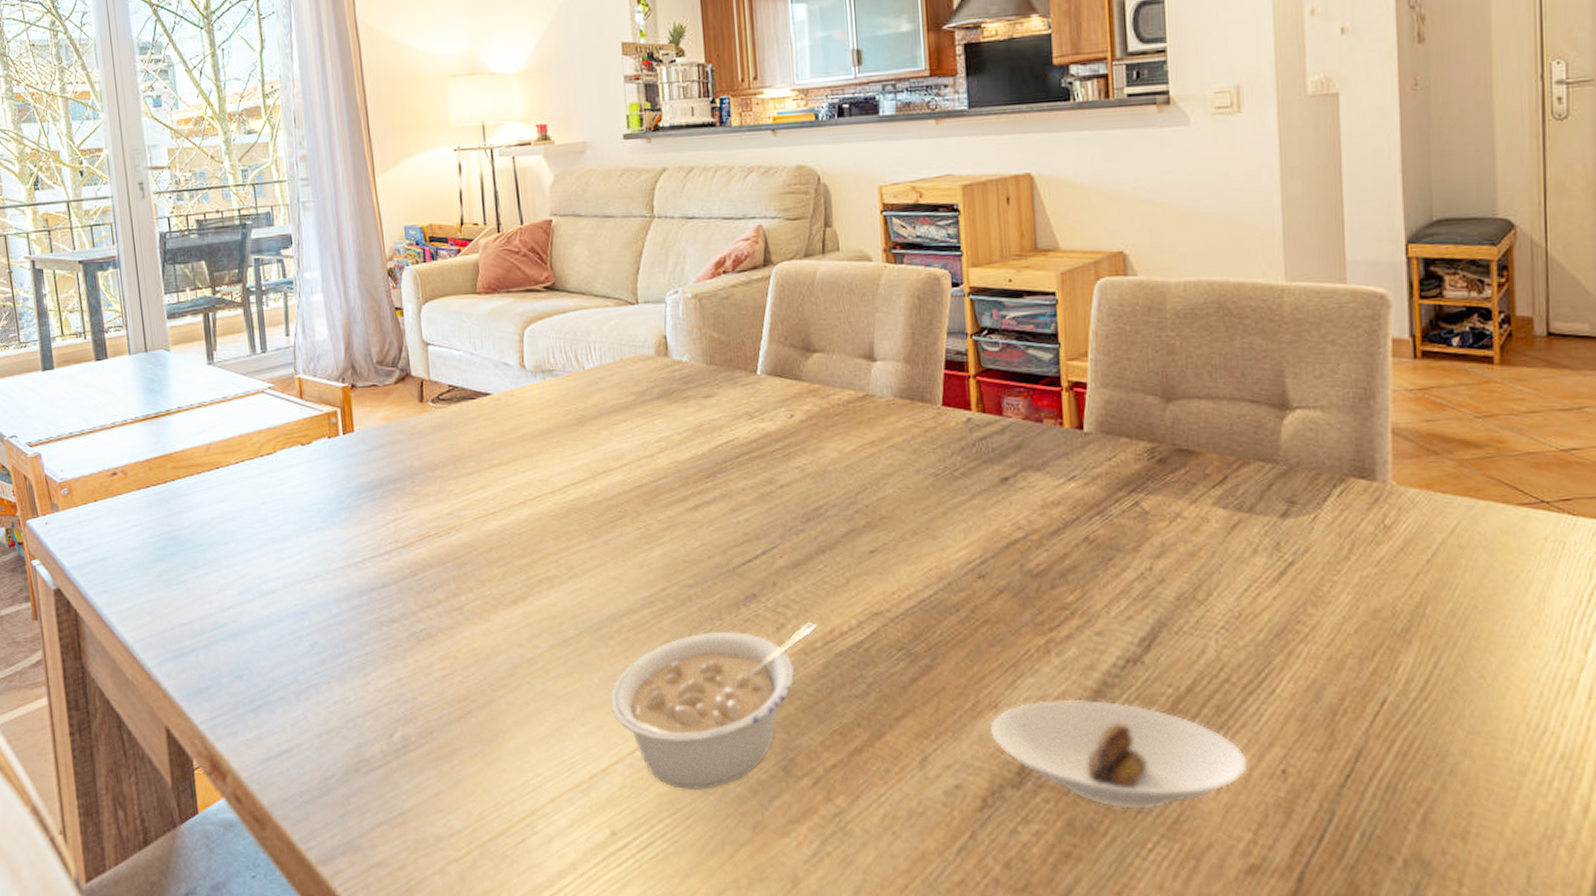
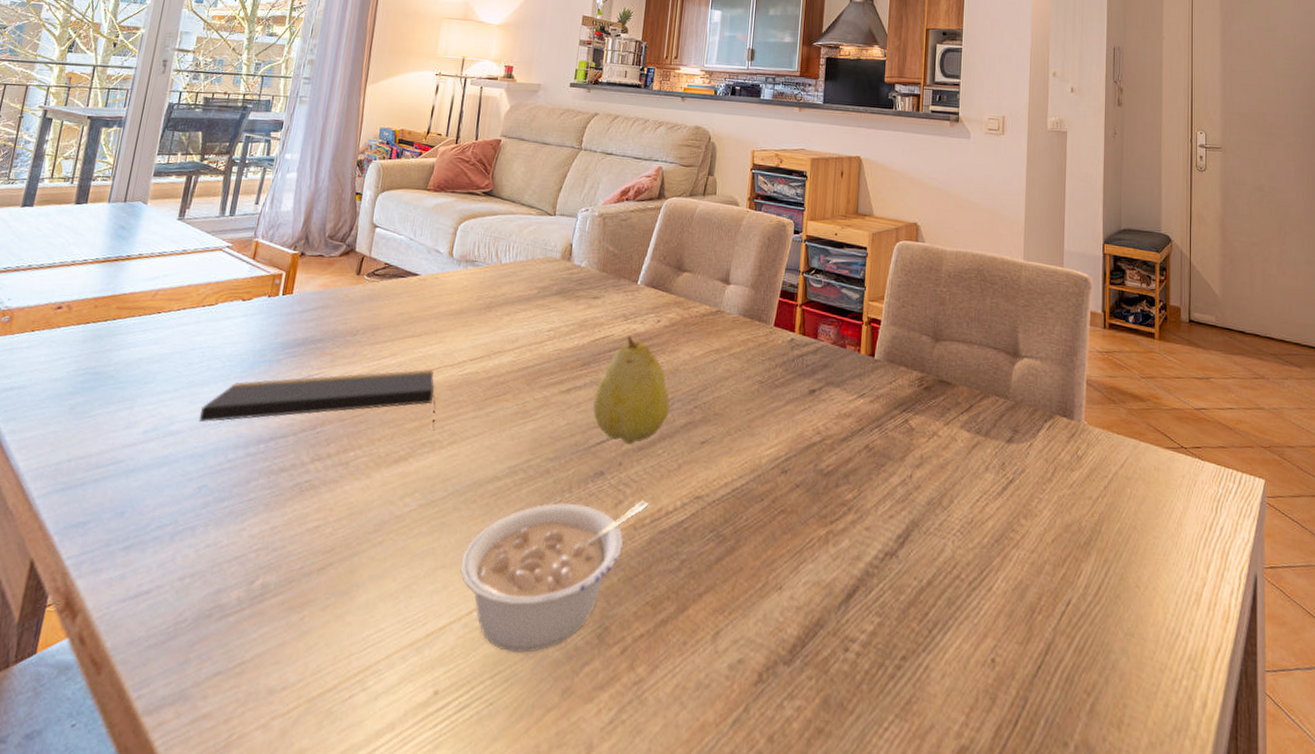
notepad: none [290,499,549,578] -> present [198,369,436,430]
fruit: none [728,437,824,562] -> present [593,336,670,445]
saucer: present [989,699,1248,809] -> none [772,585,967,690]

